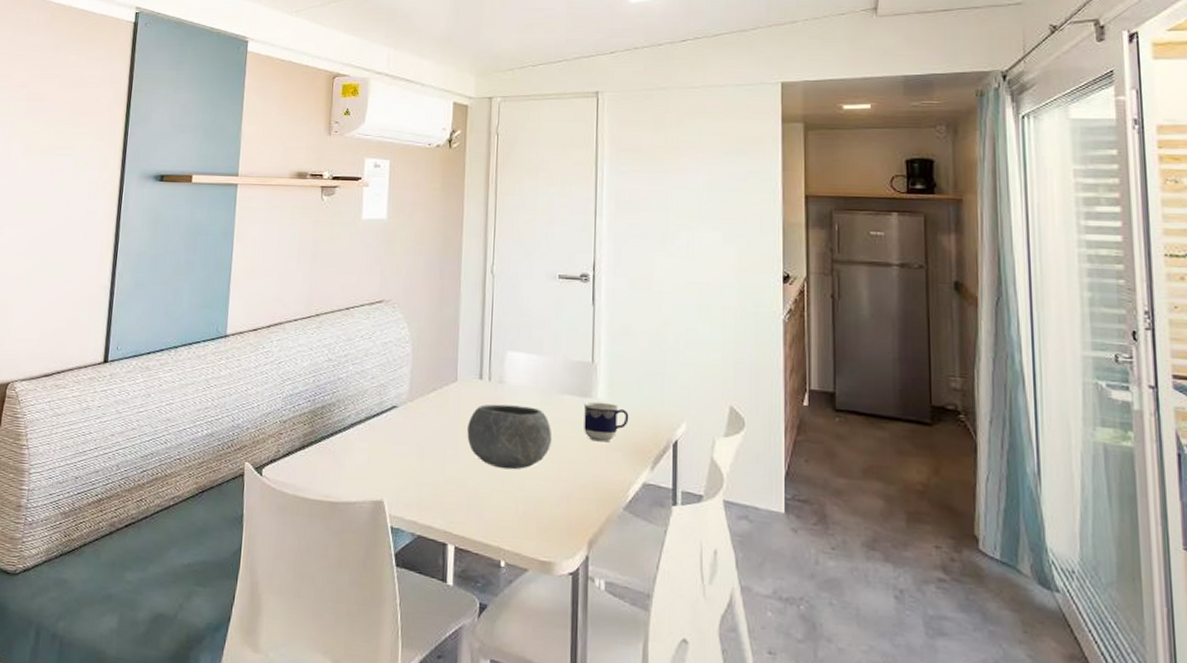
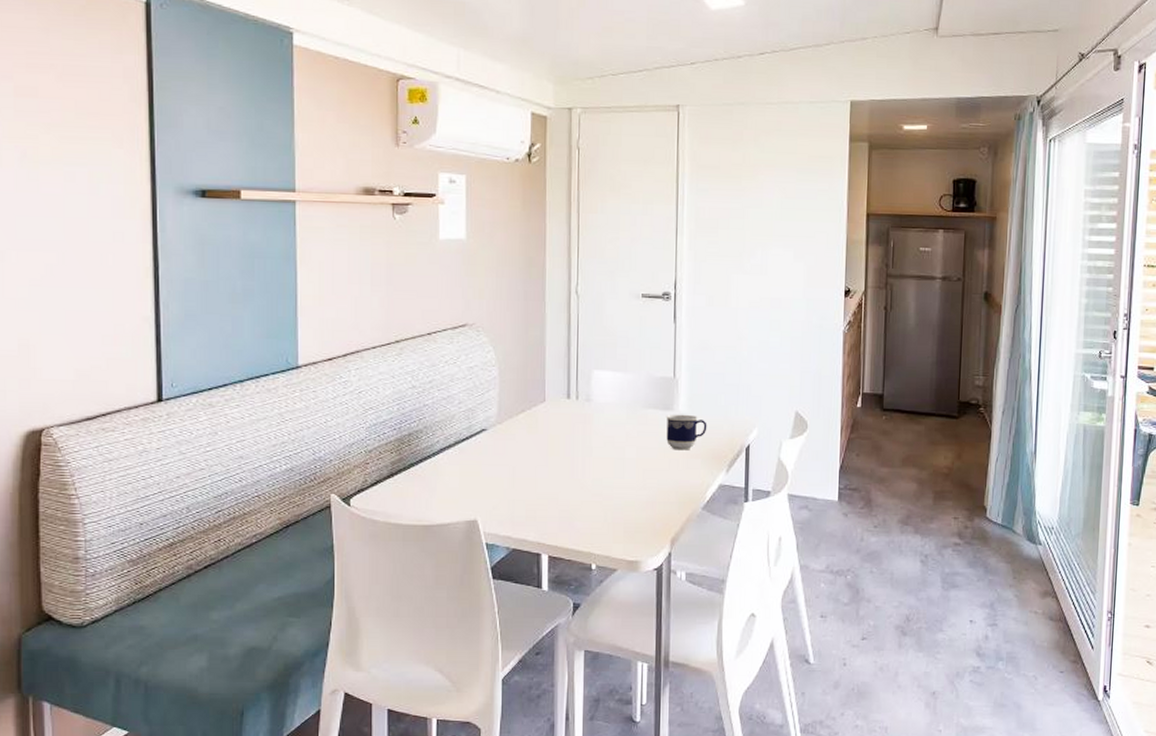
bowl: present [467,404,552,470] -> none [557,421,638,482]

